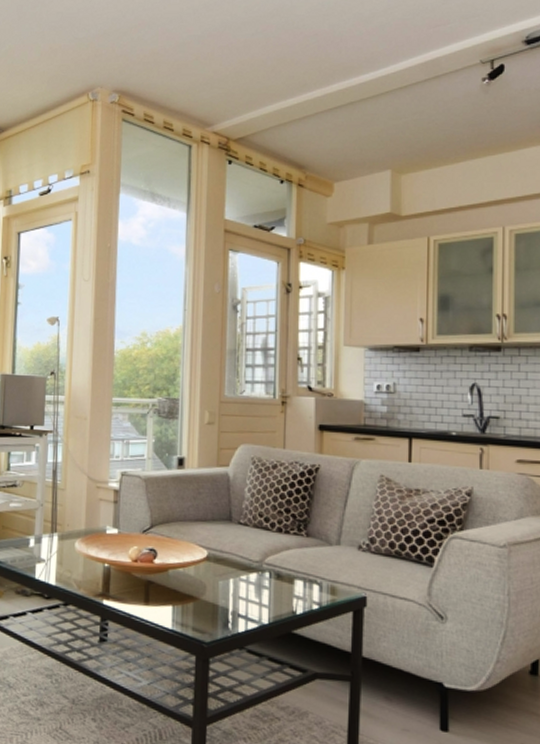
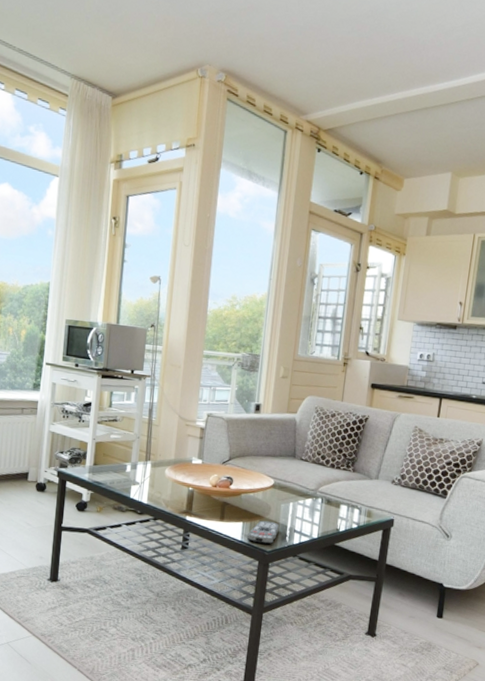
remote control: none [178,603,219,634] -> present [246,520,280,545]

